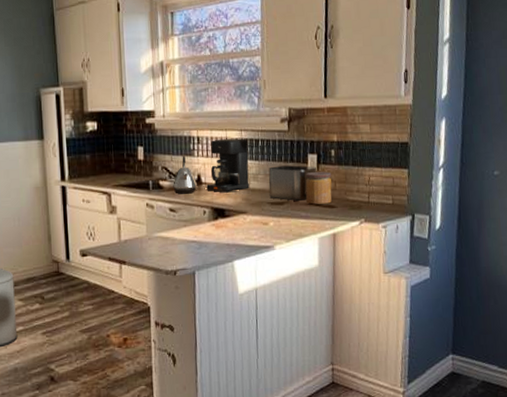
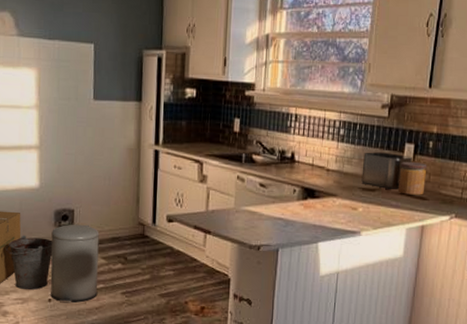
kettle: present [173,155,197,194] -> none [266,131,290,171]
coffee maker: present [206,138,250,193] -> none [299,118,346,174]

